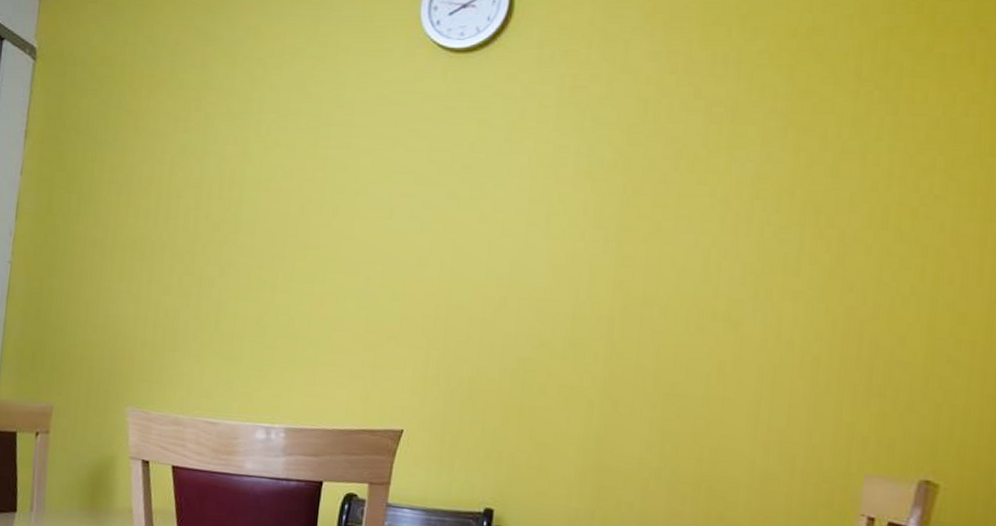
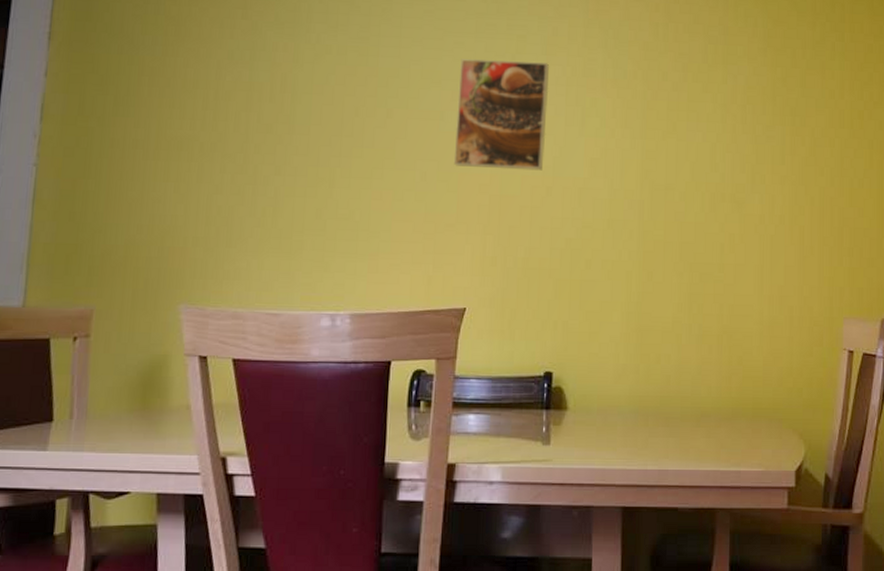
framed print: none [399,148,514,278] -> present [453,58,550,171]

